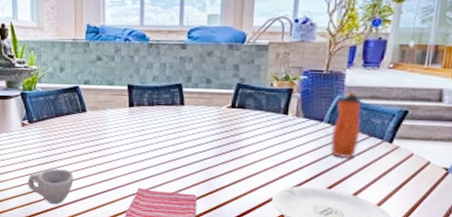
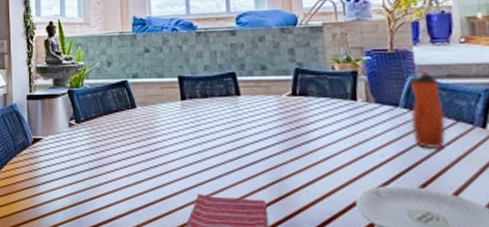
cup: present [27,169,74,205] -> none [75,174,125,219]

